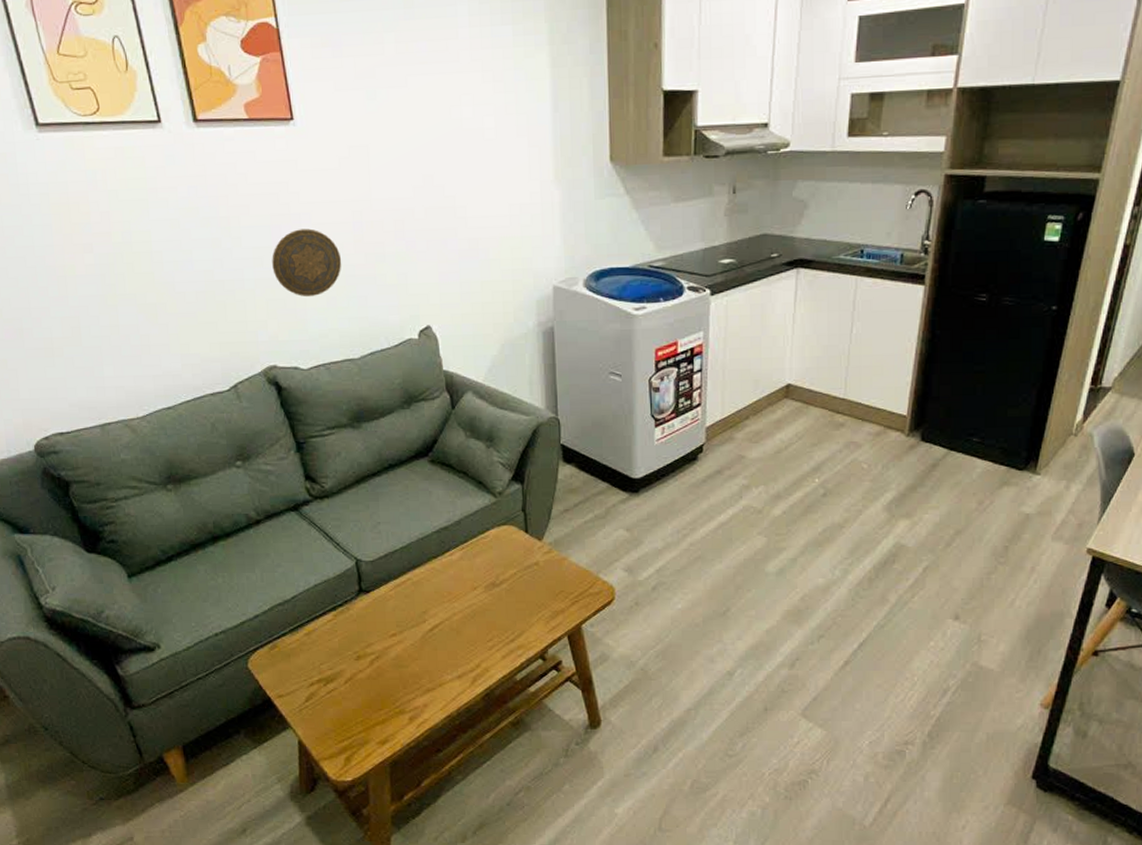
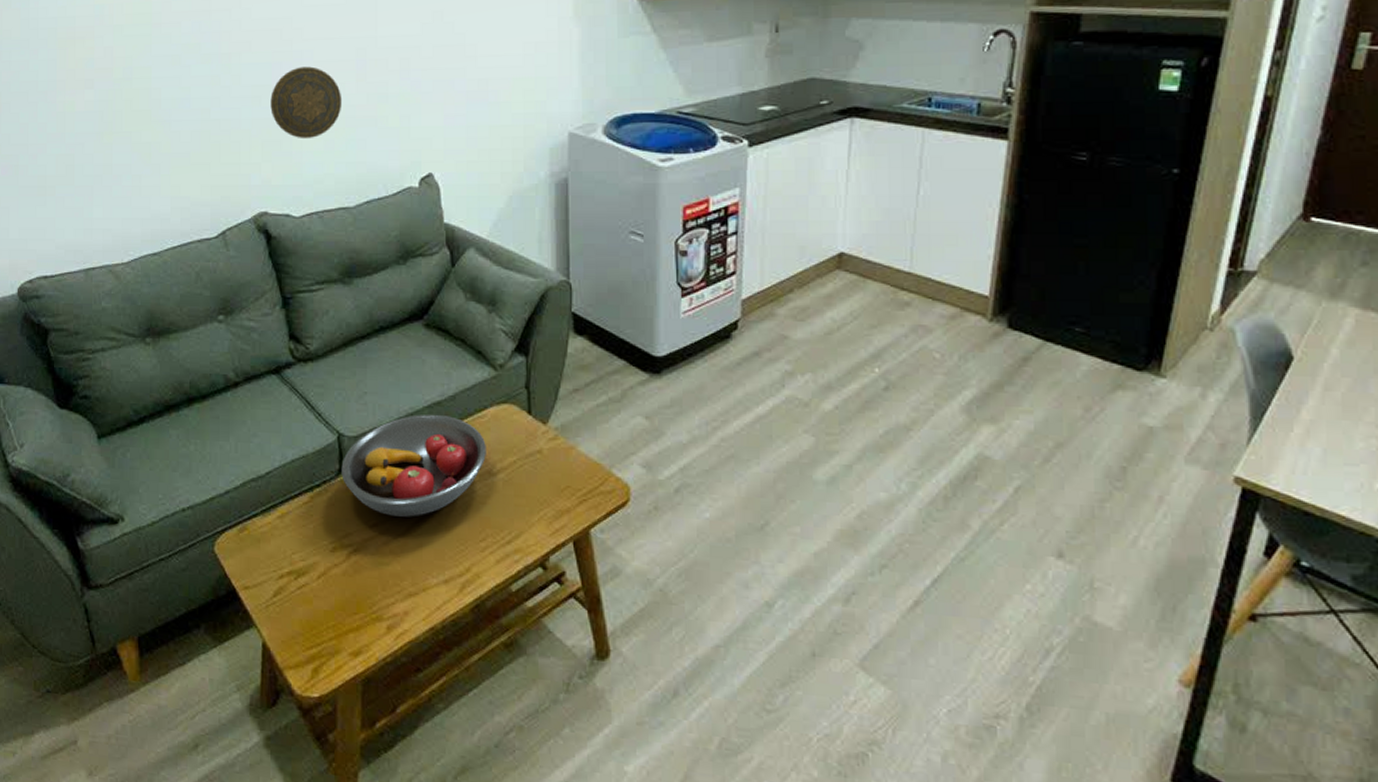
fruit bowl: none [360,537,490,626] -> present [341,414,486,517]

